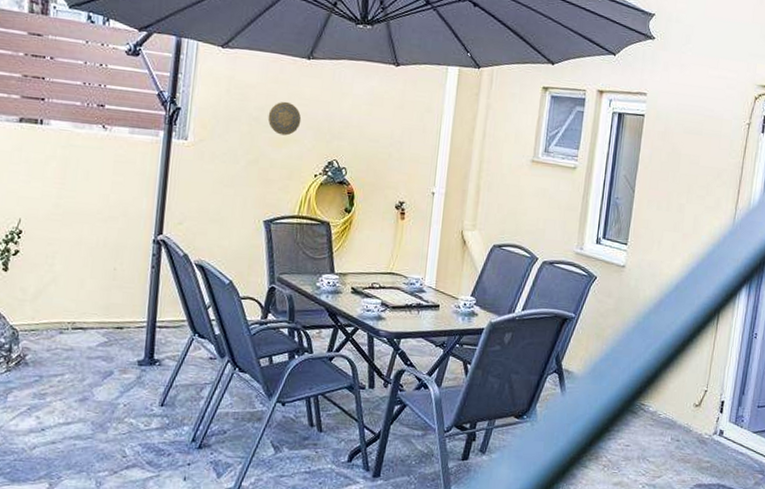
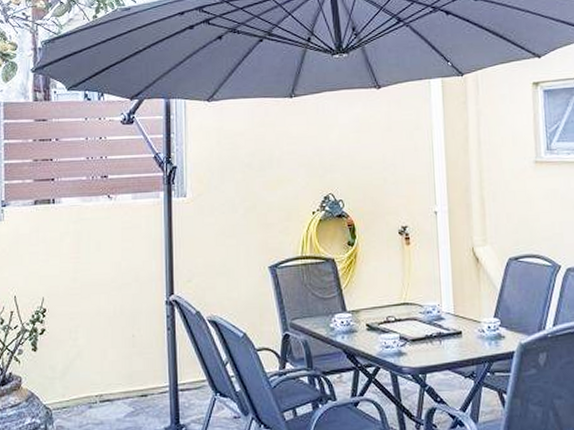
decorative plate: present [267,101,302,136] -> none [259,143,292,177]

